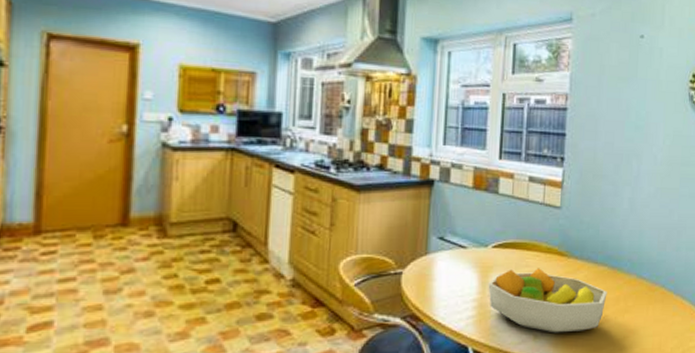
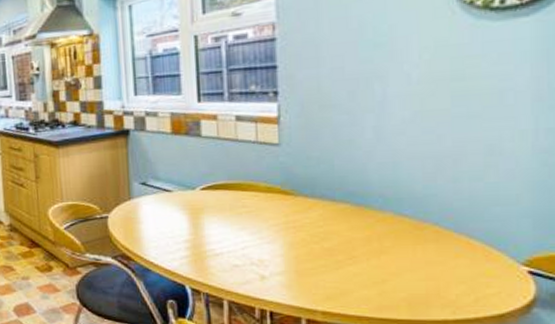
fruit bowl: present [488,268,607,333] -> none [200,208,353,275]

